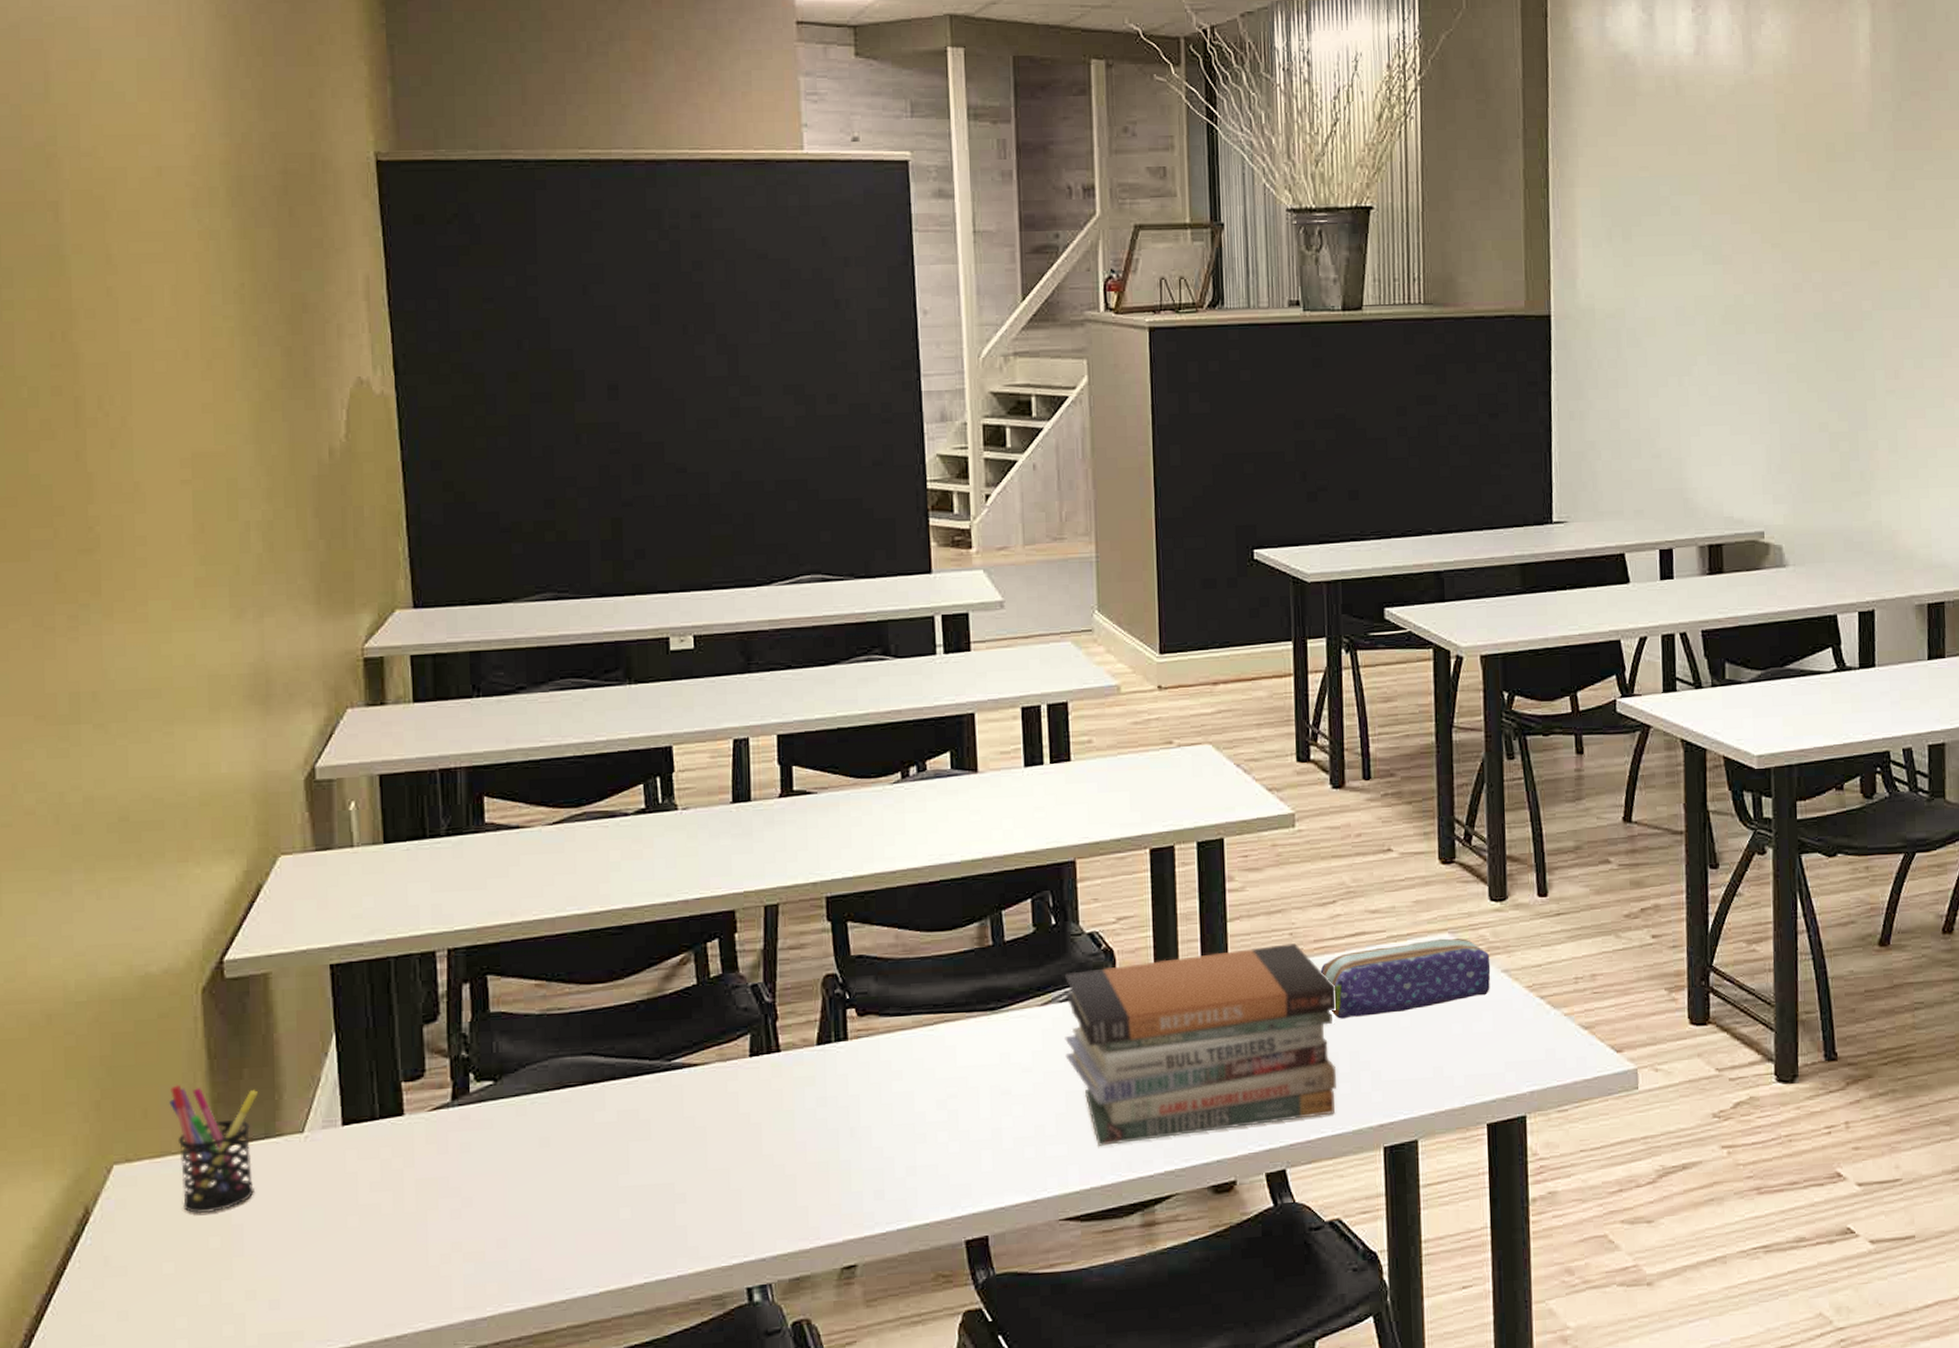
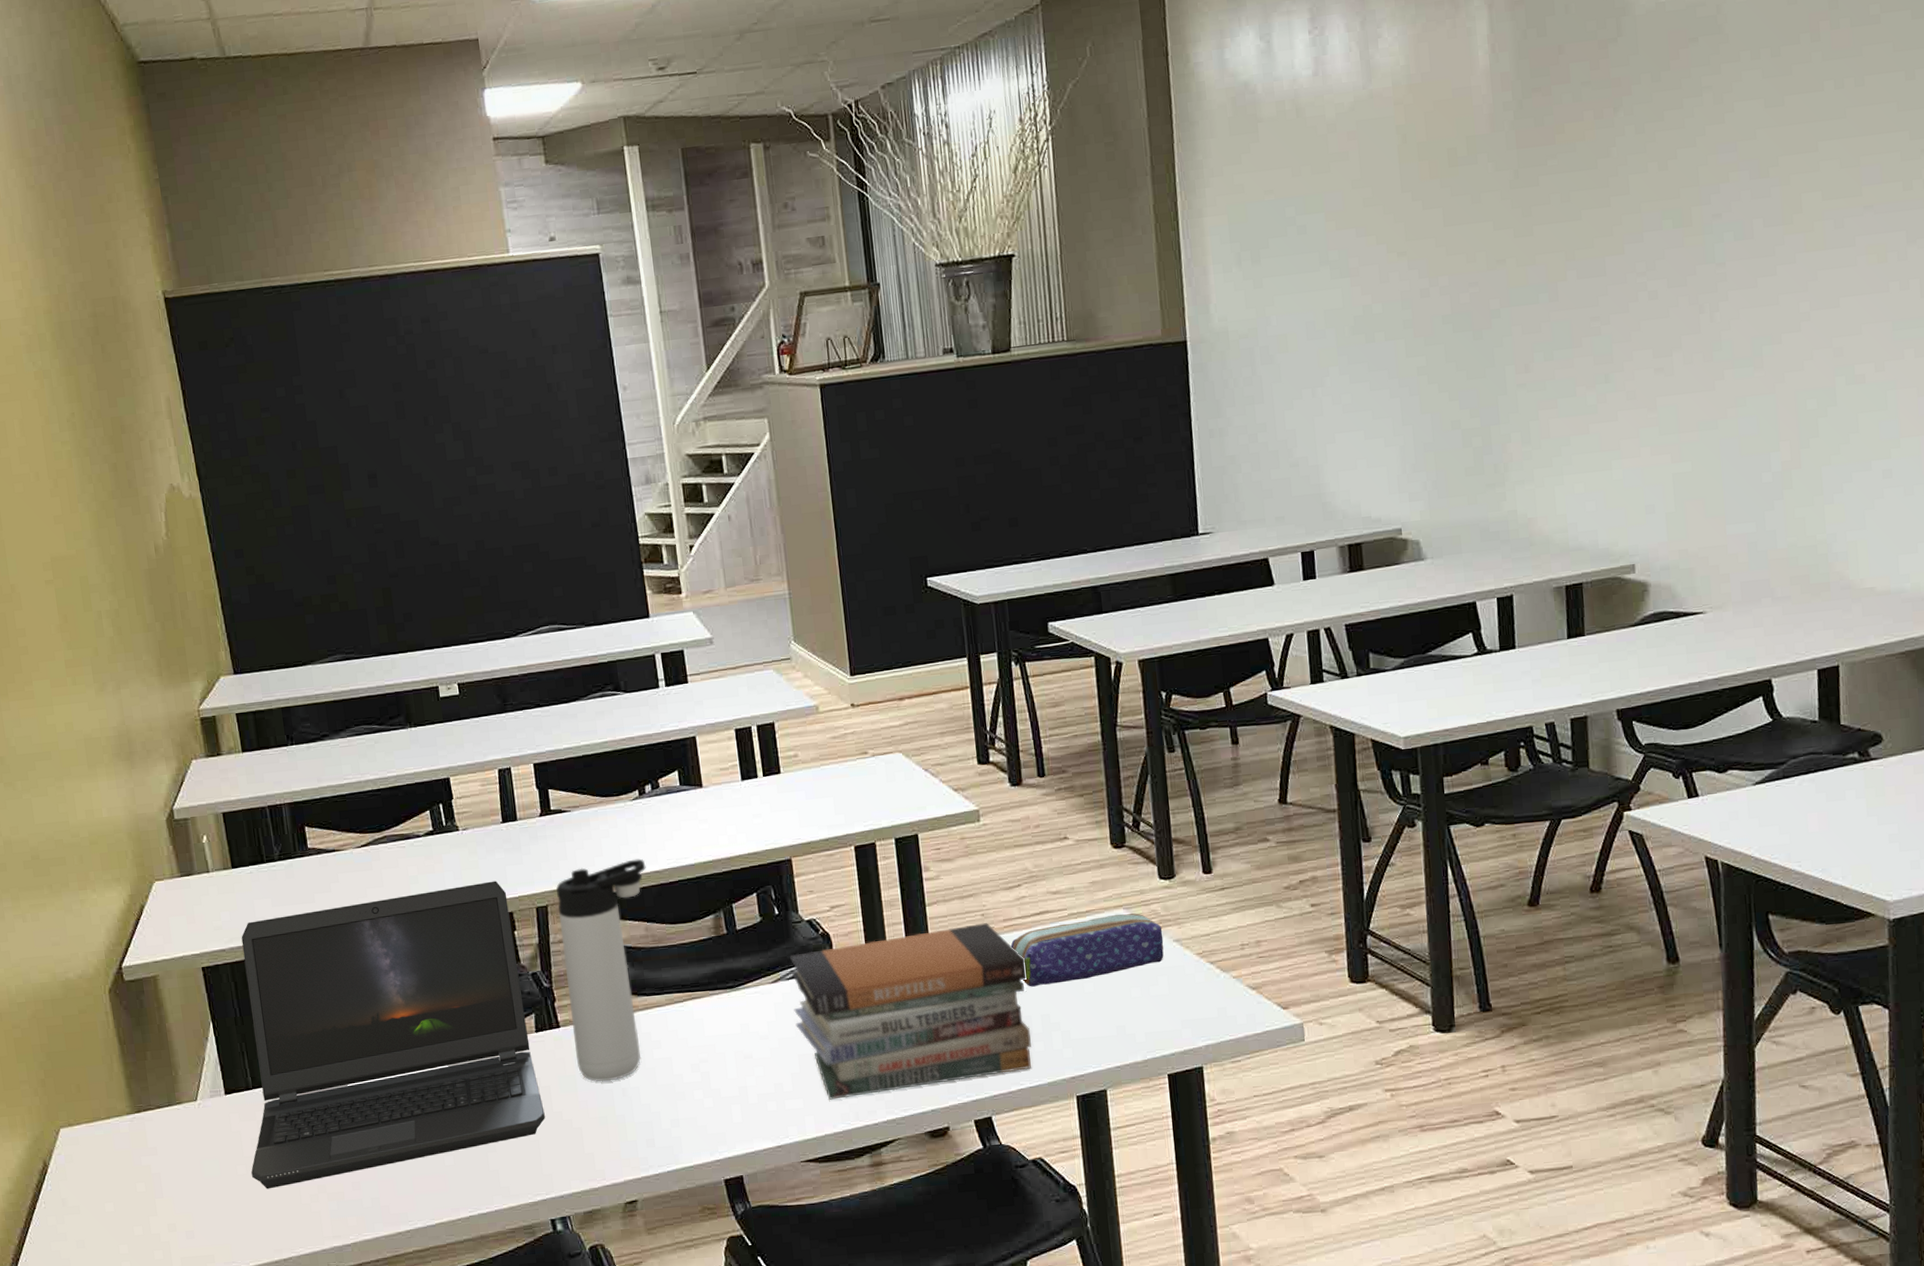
pen holder: present [169,1084,258,1214] -> none [94,1065,166,1166]
laptop computer: none [366,872,752,1247] -> present [241,881,545,1189]
thermos bottle: none [791,853,903,1119] -> present [556,858,646,1082]

